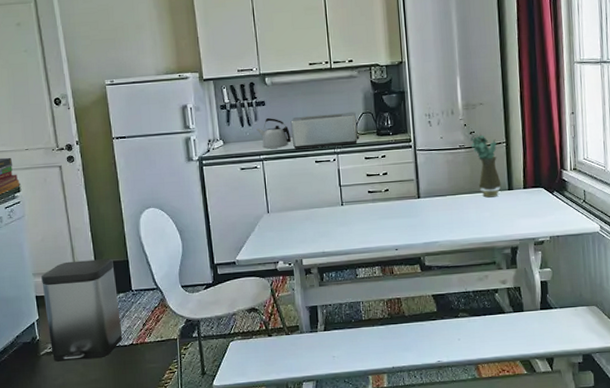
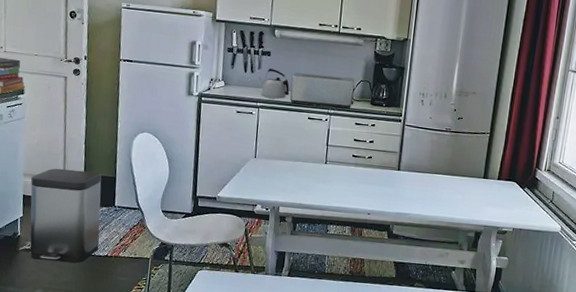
vase: present [470,133,501,198] -> none [456,119,482,183]

